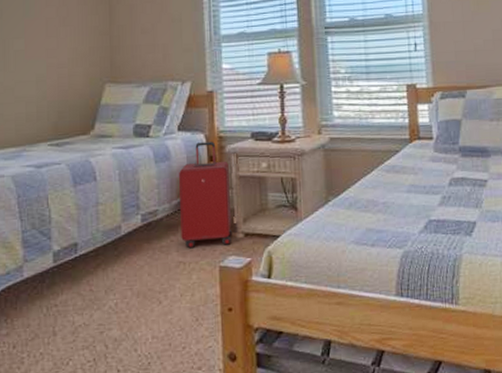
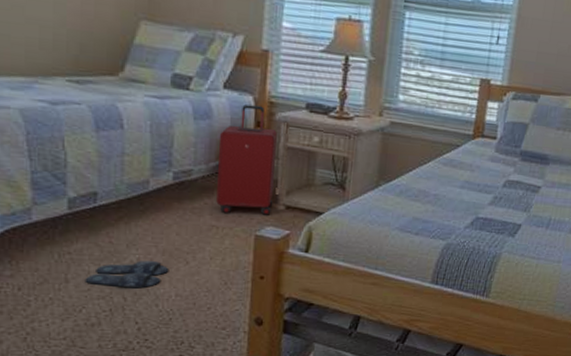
slippers: none [70,304,145,336] -> present [85,261,169,289]

